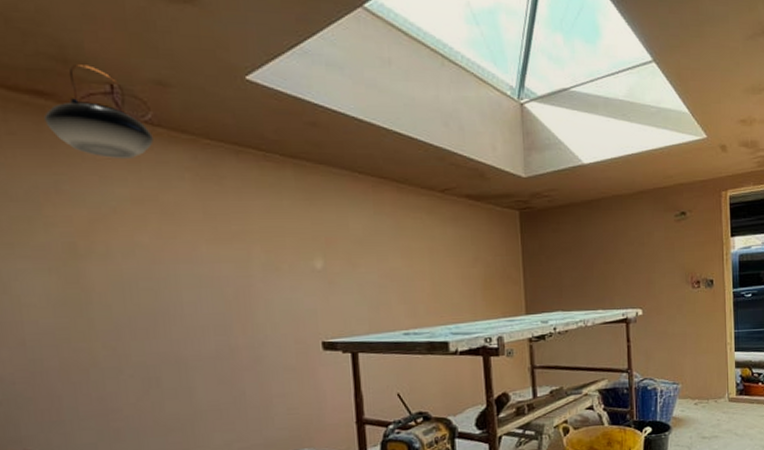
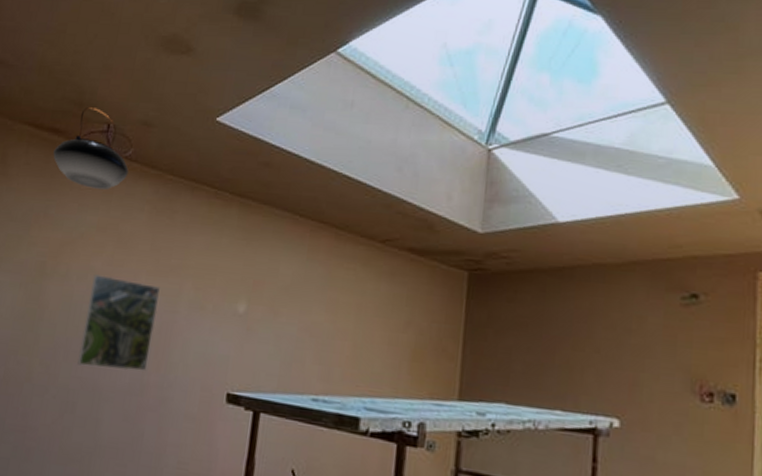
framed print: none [142,249,232,341] -> present [77,274,160,372]

